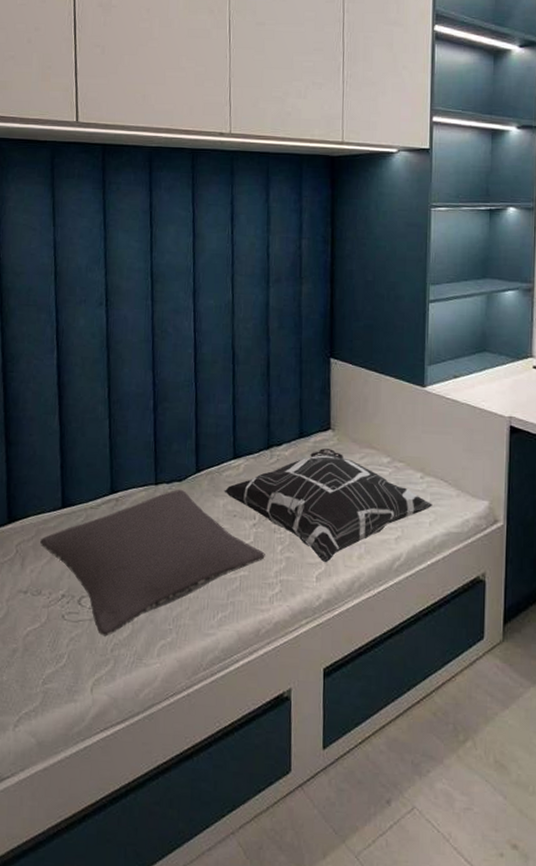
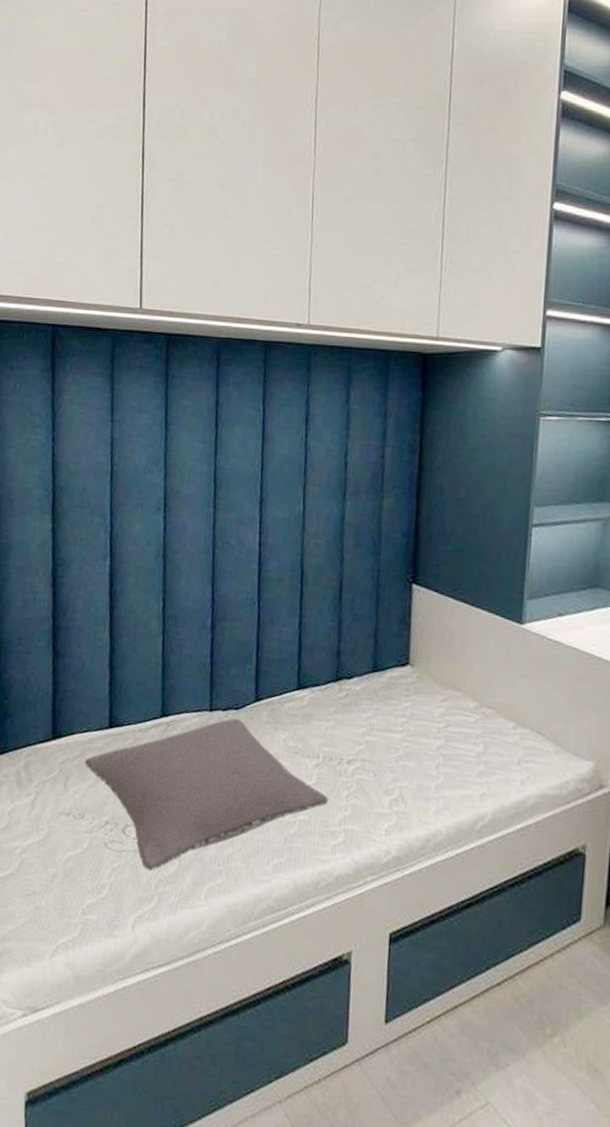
decorative pillow: present [224,448,432,563] -> none [285,685,525,816]

